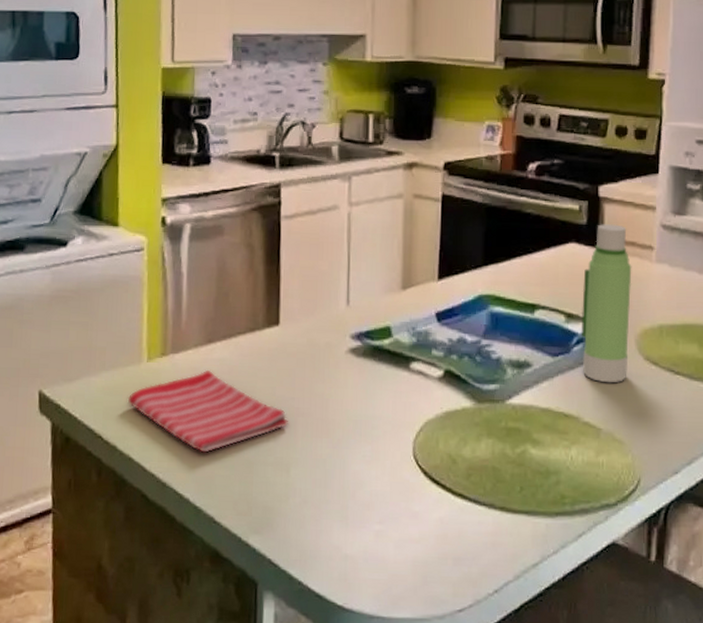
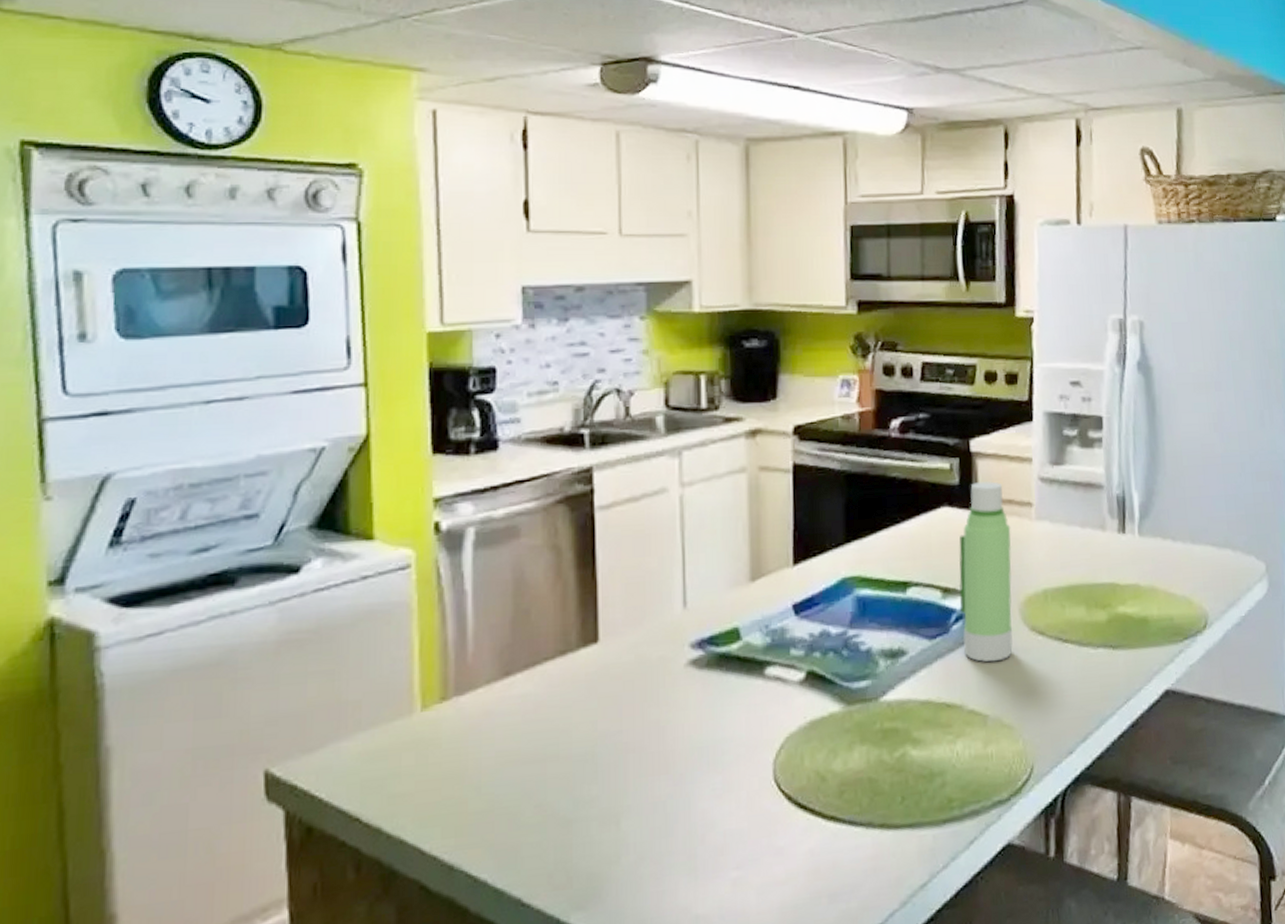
dish towel: present [127,369,288,453] -> none [395,710,615,818]

